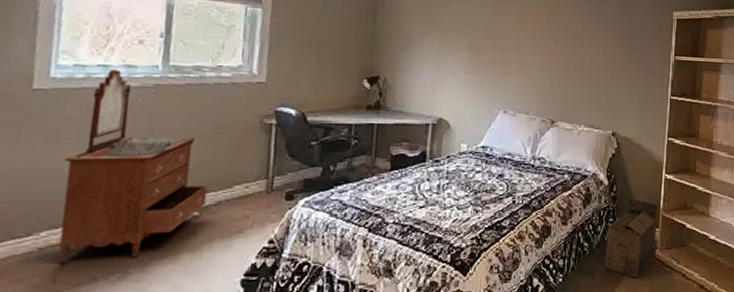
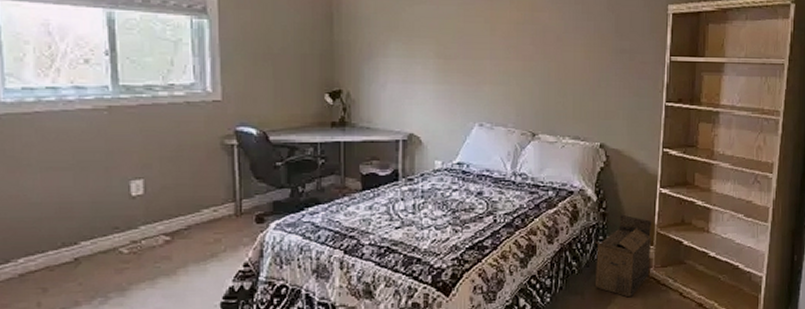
dresser: present [58,70,208,264] -> none [29,92,176,289]

